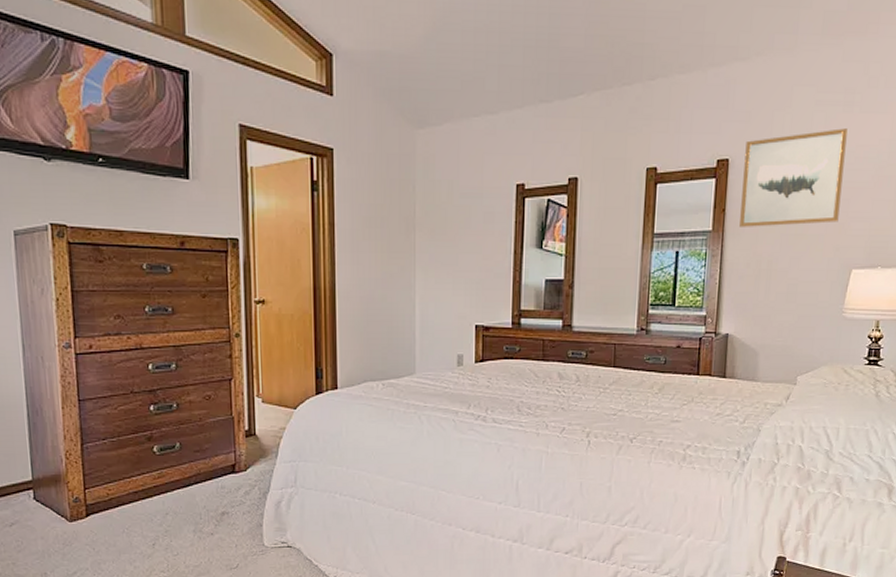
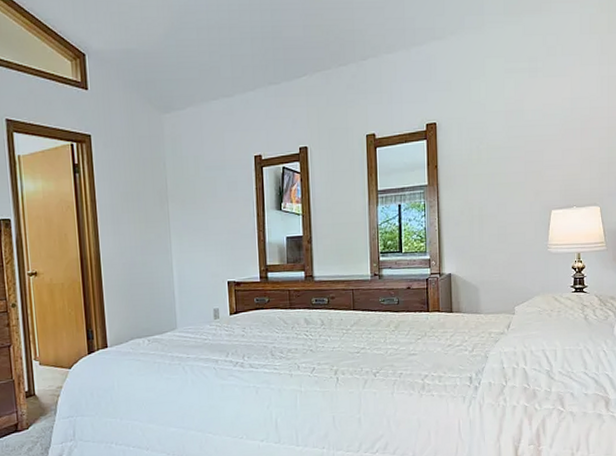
wall art: present [739,128,848,229] -> none [449,91,535,181]

